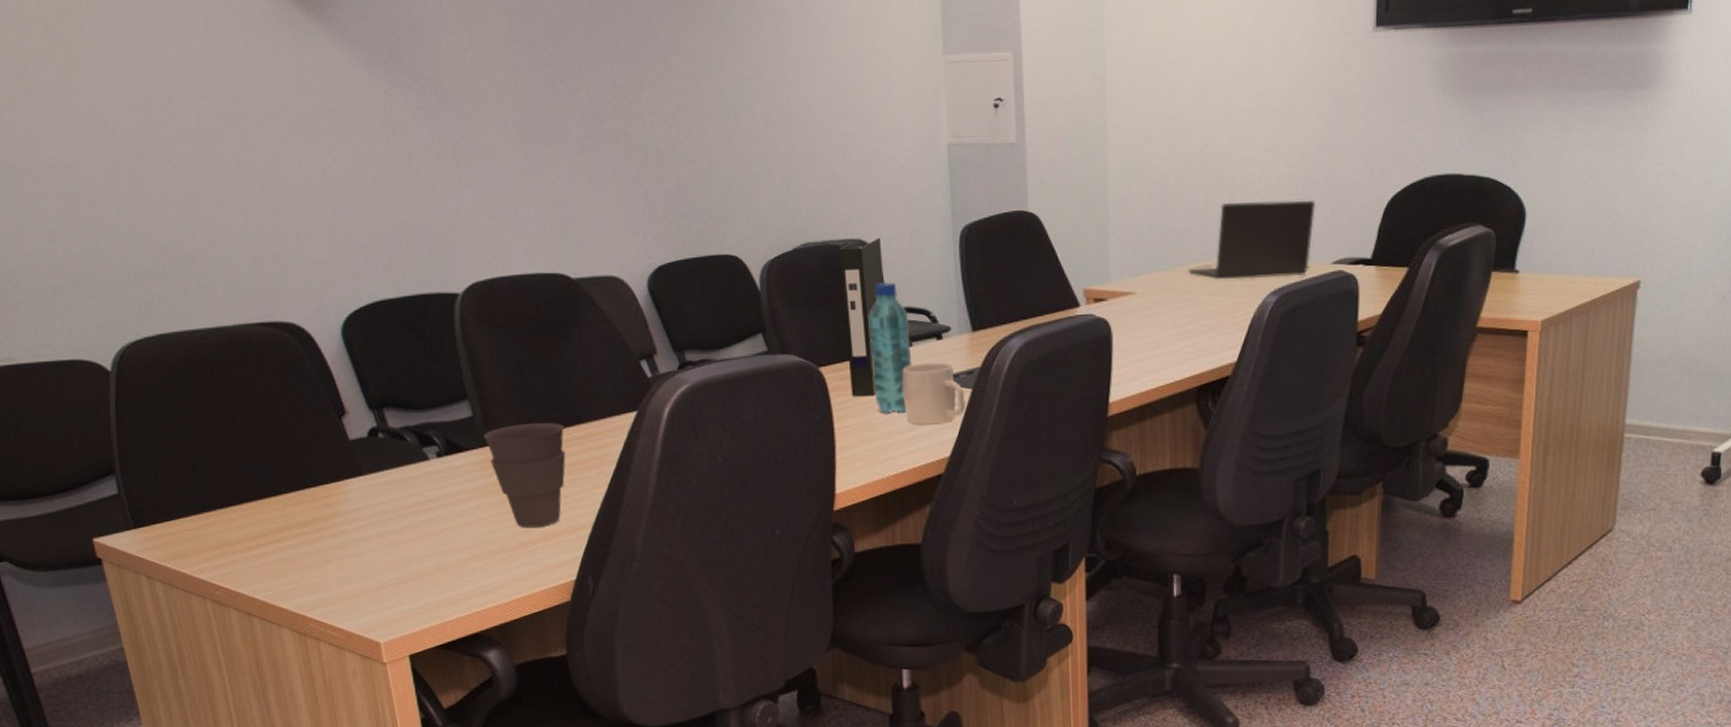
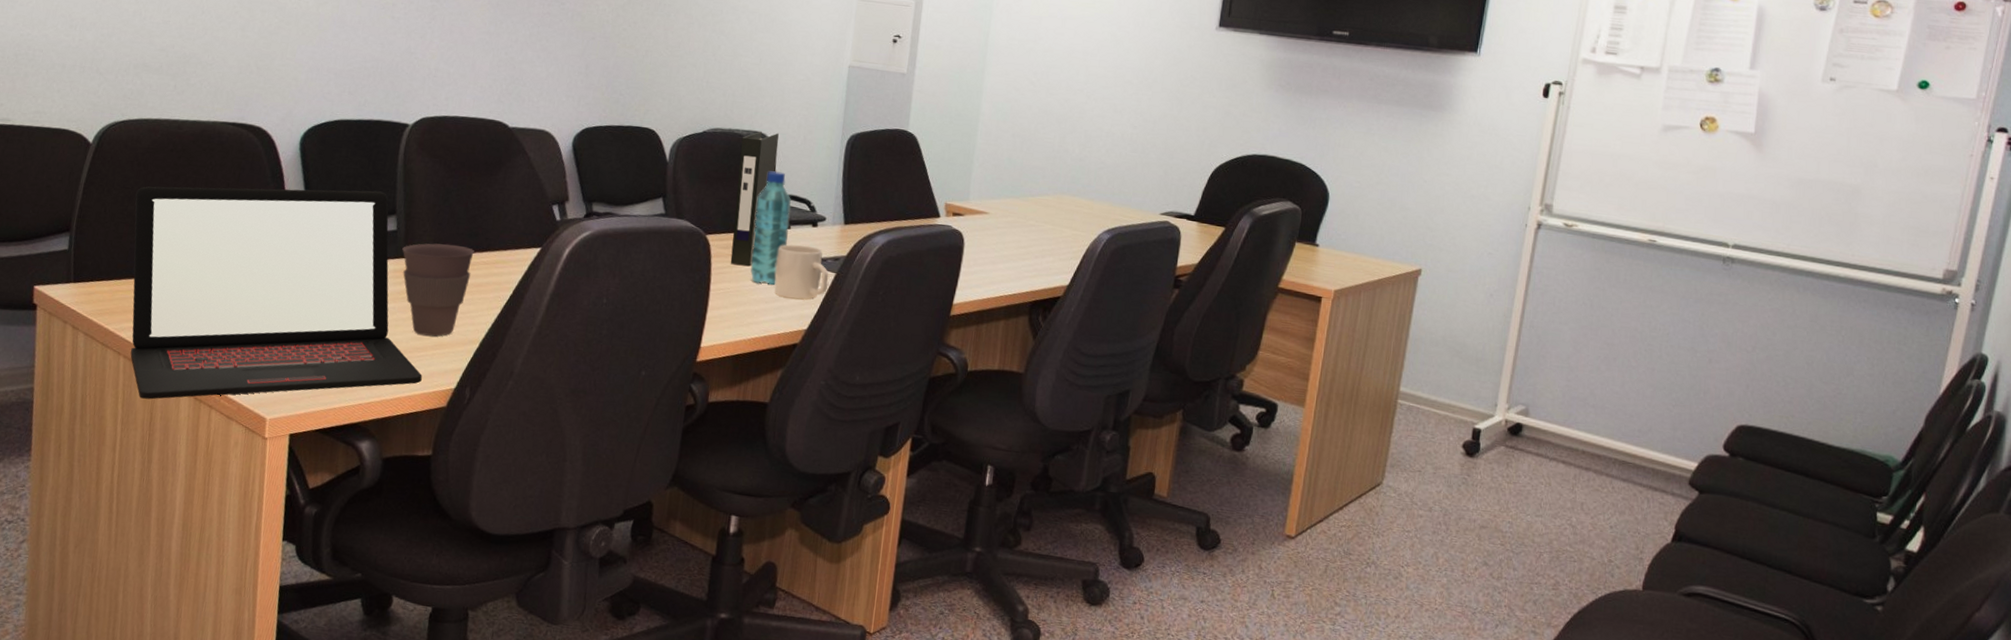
laptop: none [175,375,538,641] -> present [130,186,422,400]
laptop: present [1189,200,1315,281] -> none [1037,150,1152,221]

